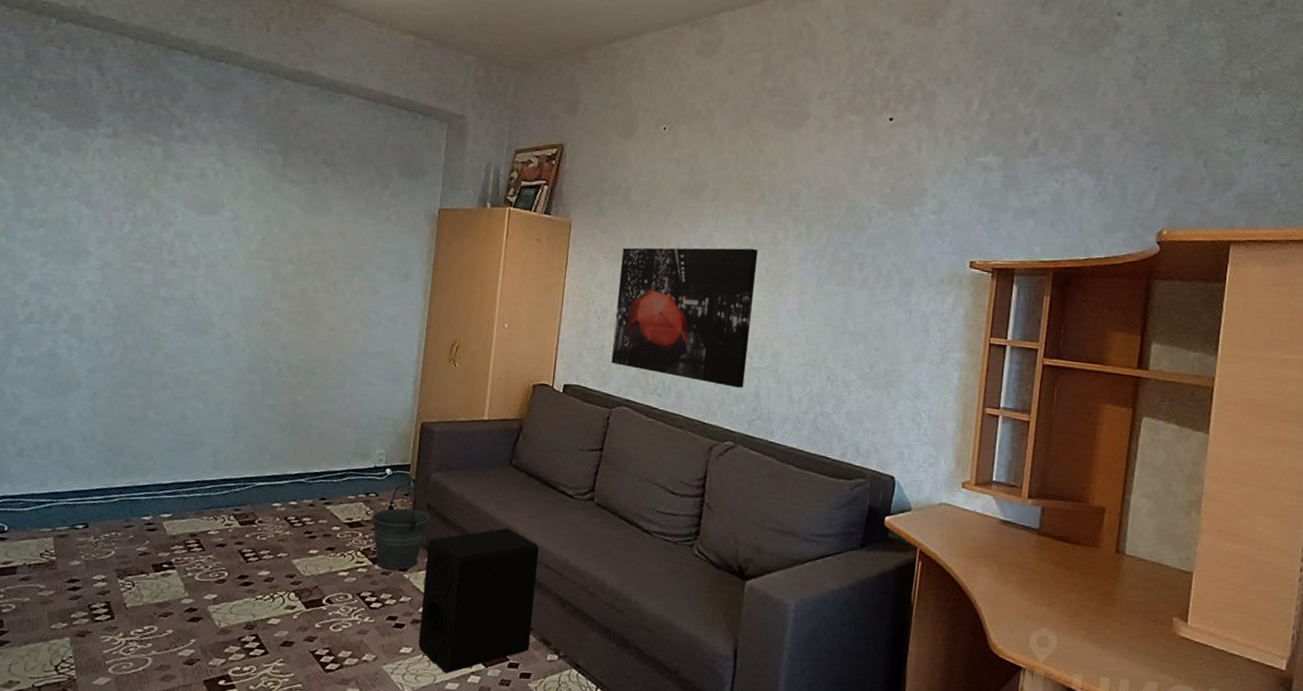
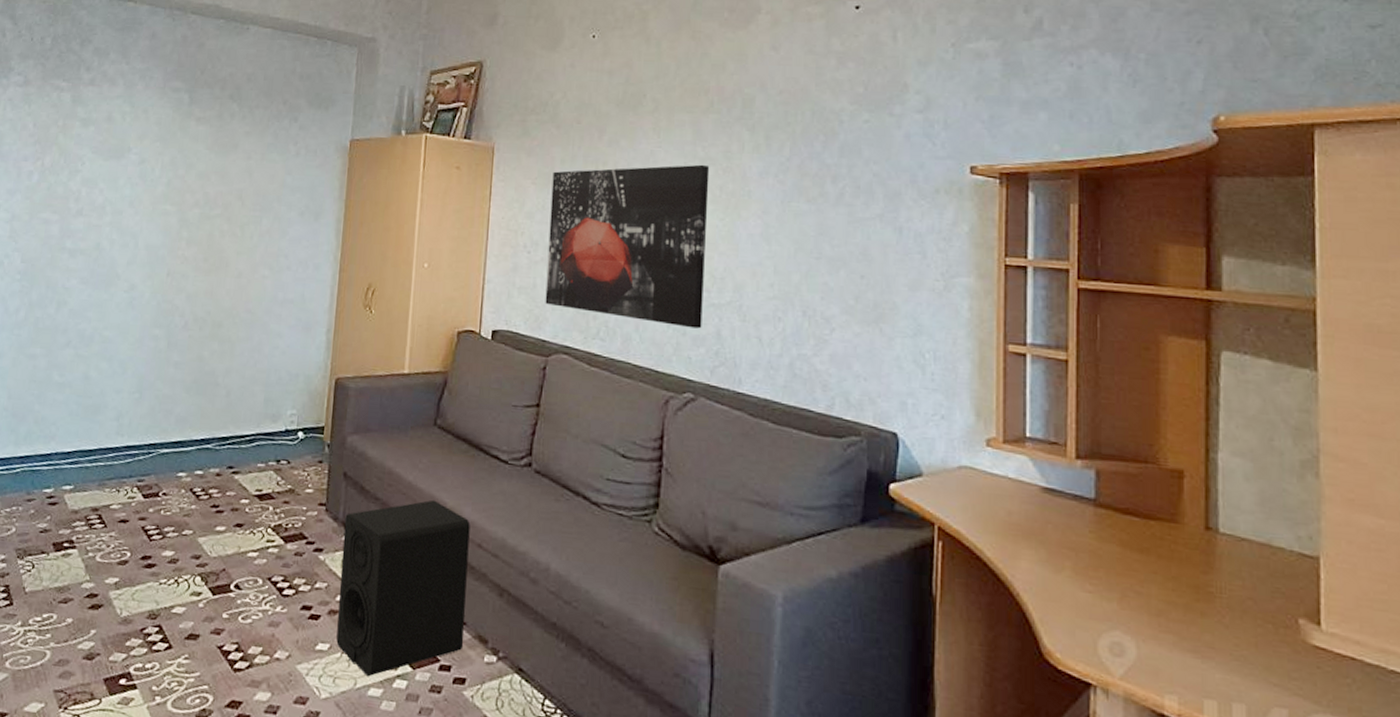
bucket: present [371,485,431,570] -> none [282,451,348,551]

